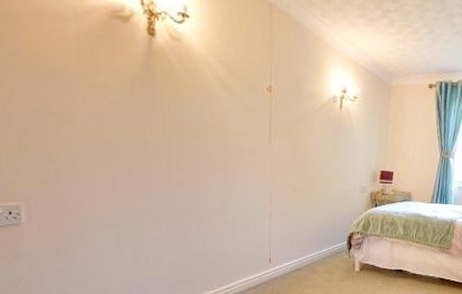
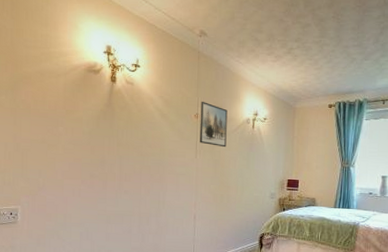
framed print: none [274,70,309,131] -> present [199,101,228,148]

